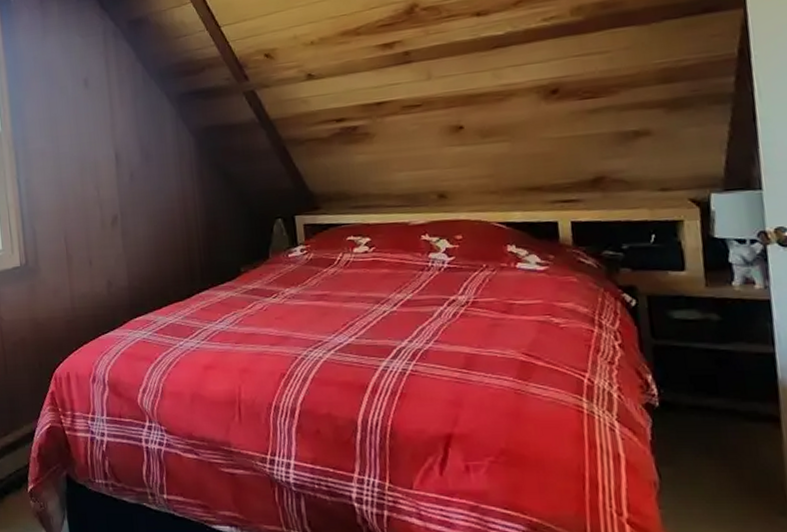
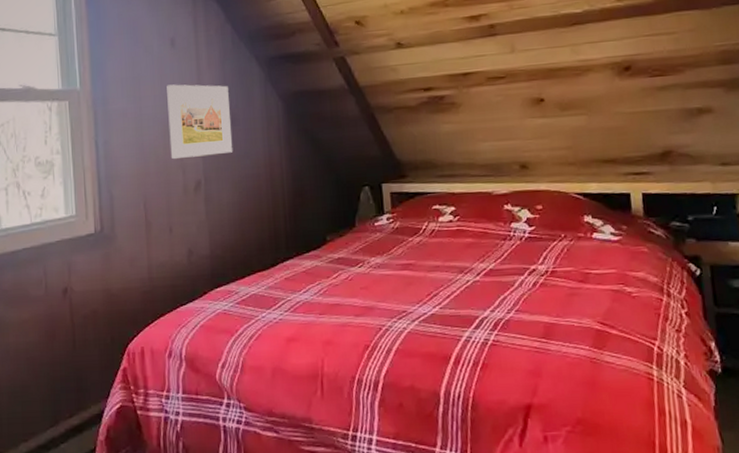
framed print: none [82,123,148,195] -> present [167,84,233,159]

